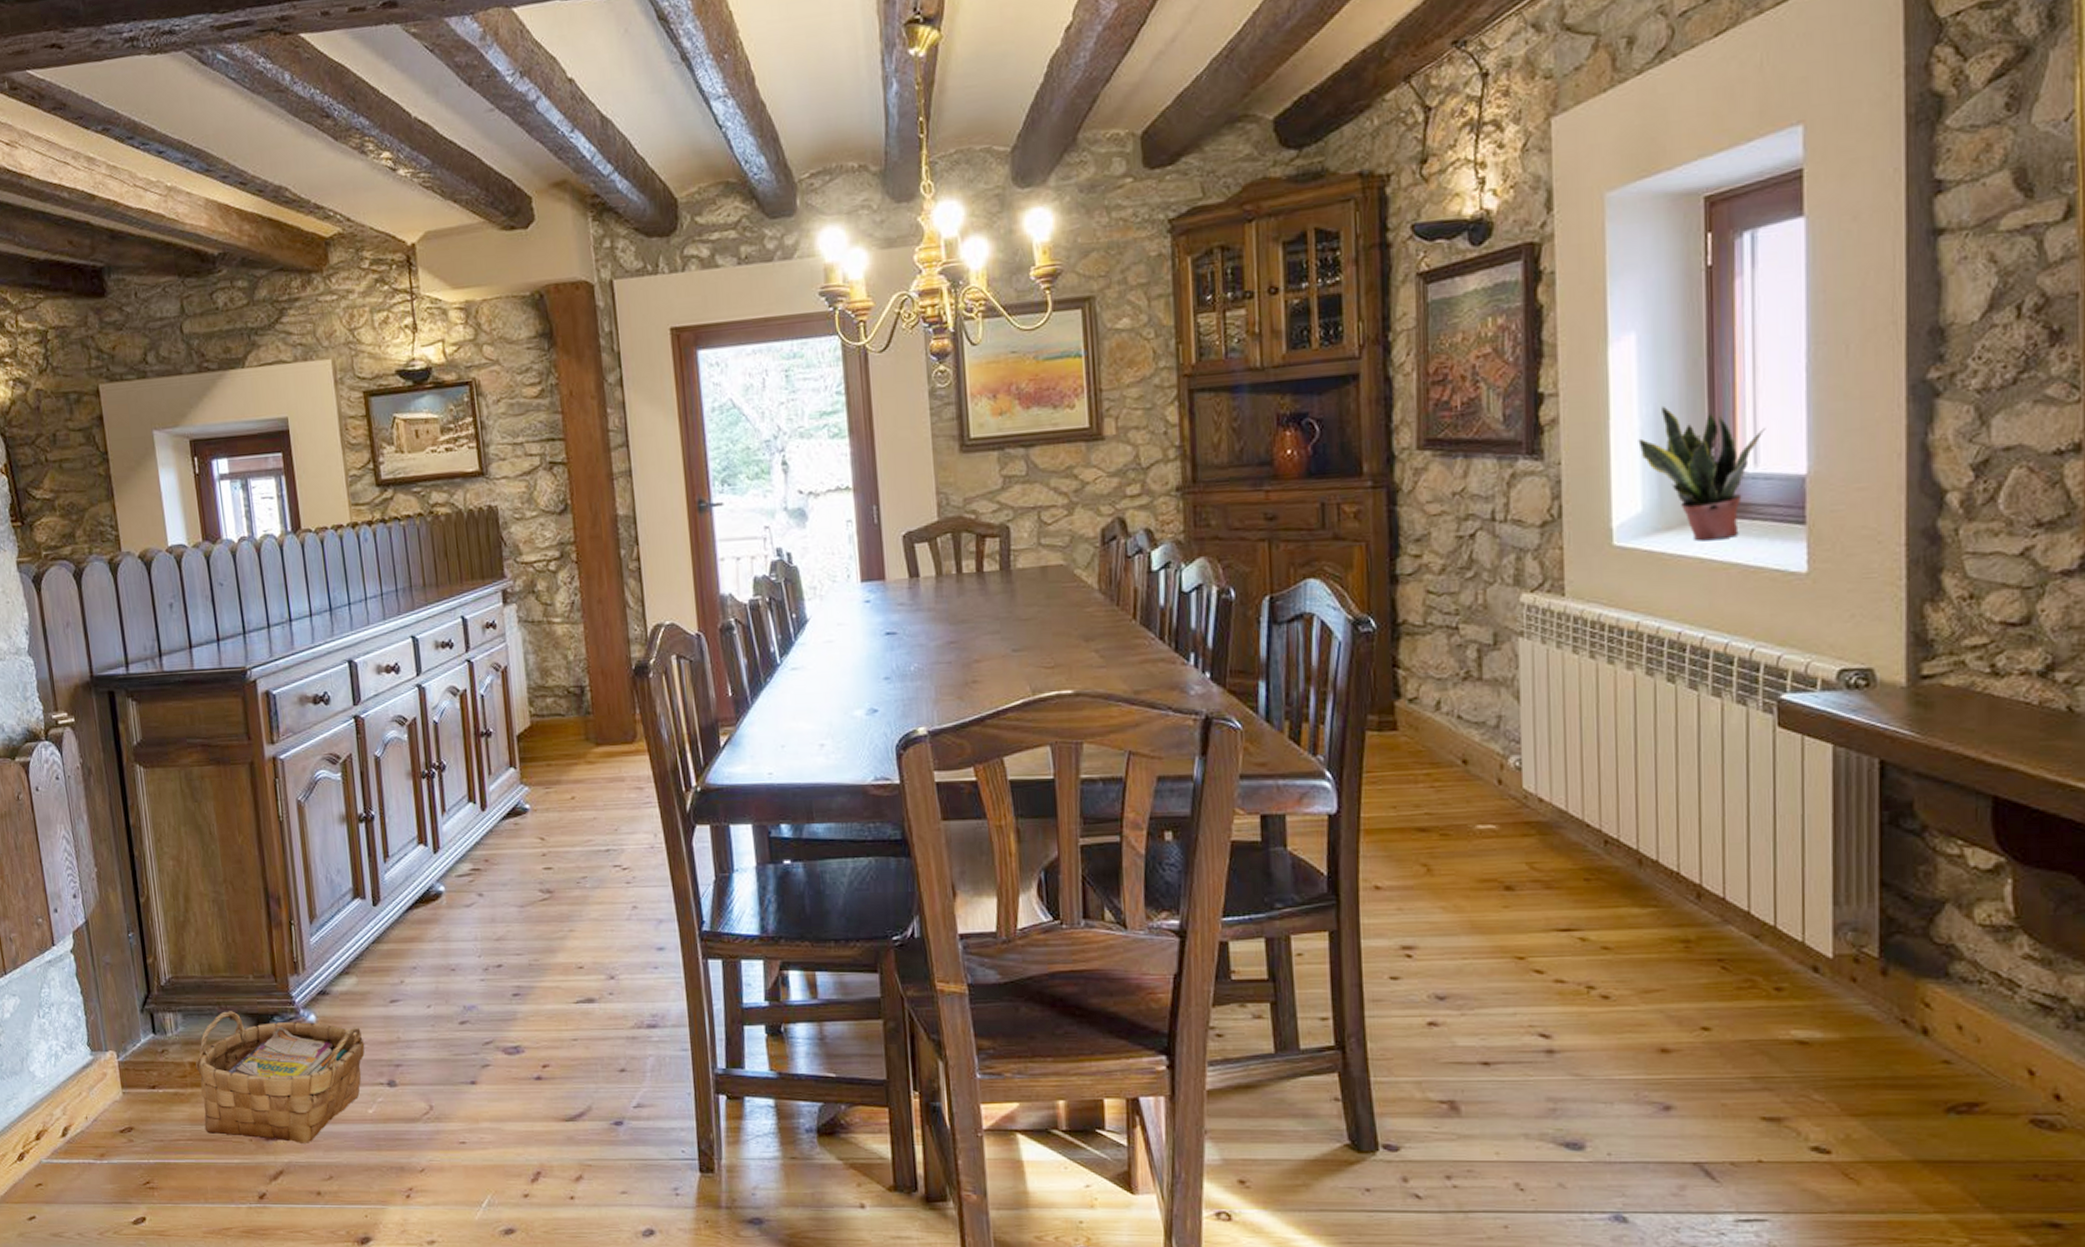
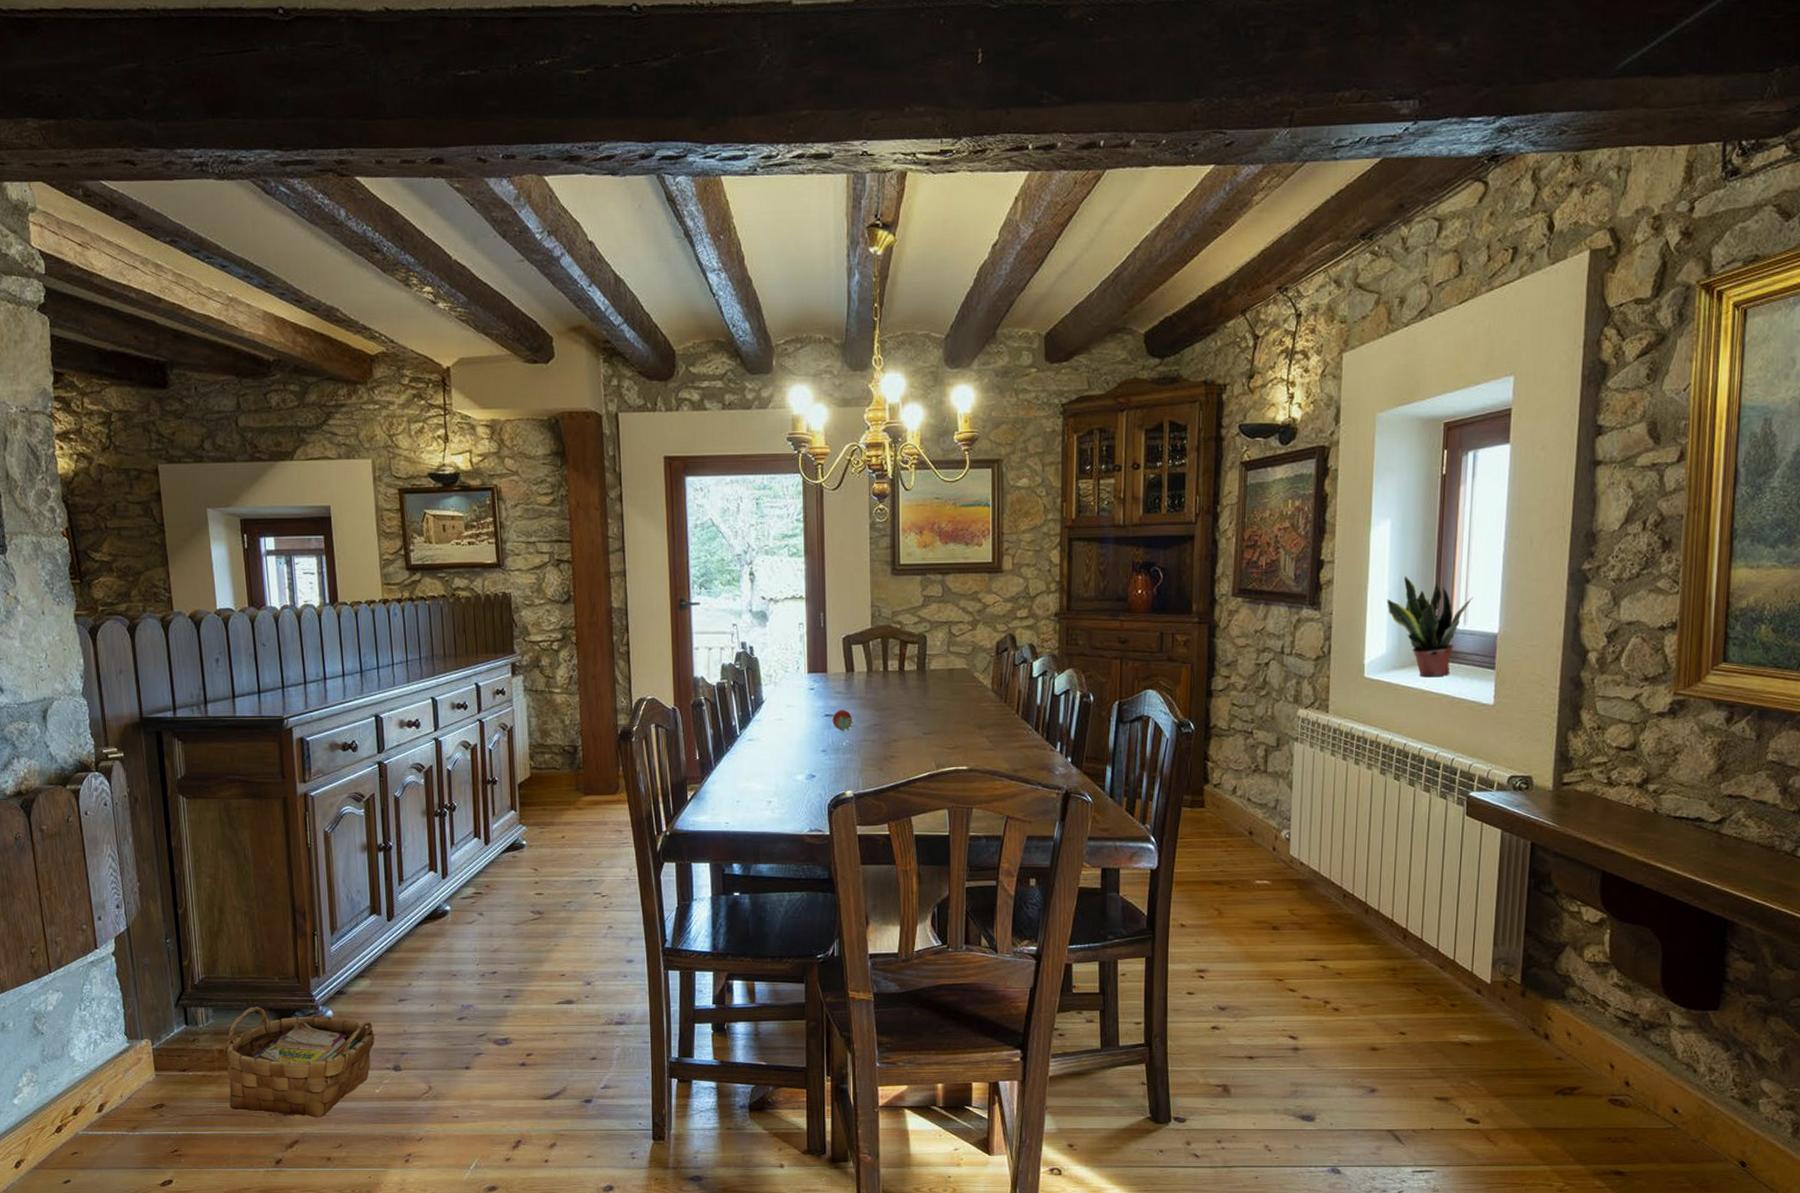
fruit: none [895,624,922,652] -> present [832,709,853,731]

